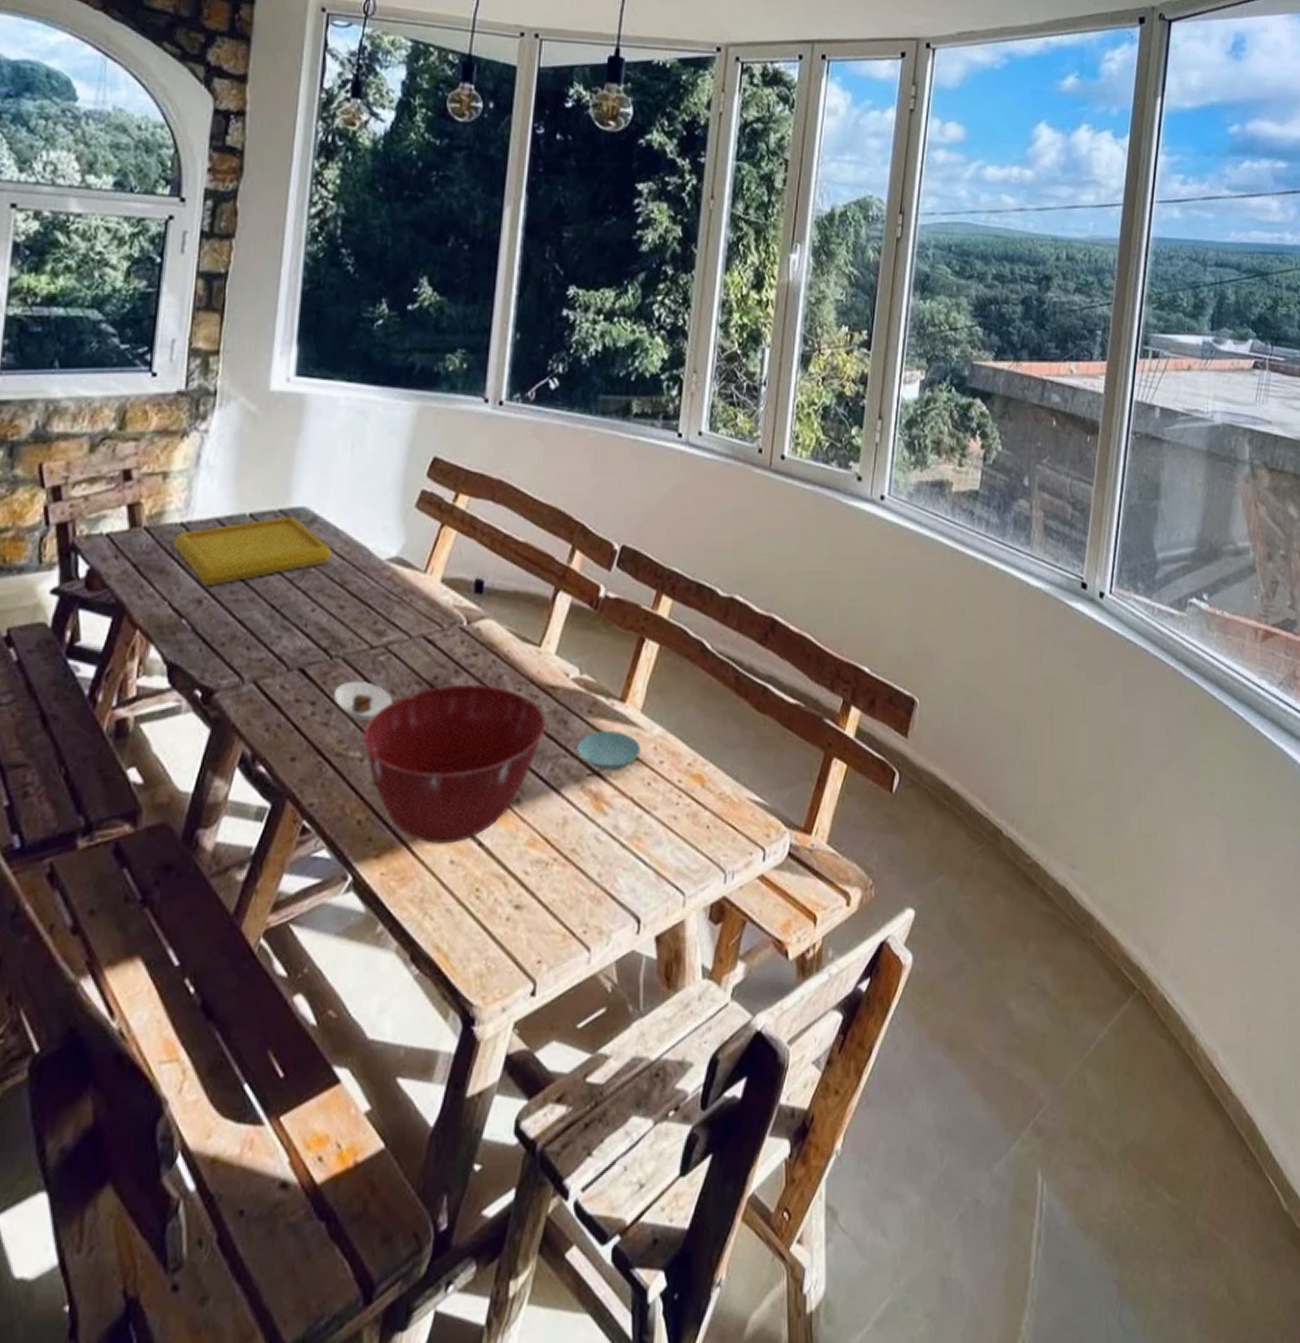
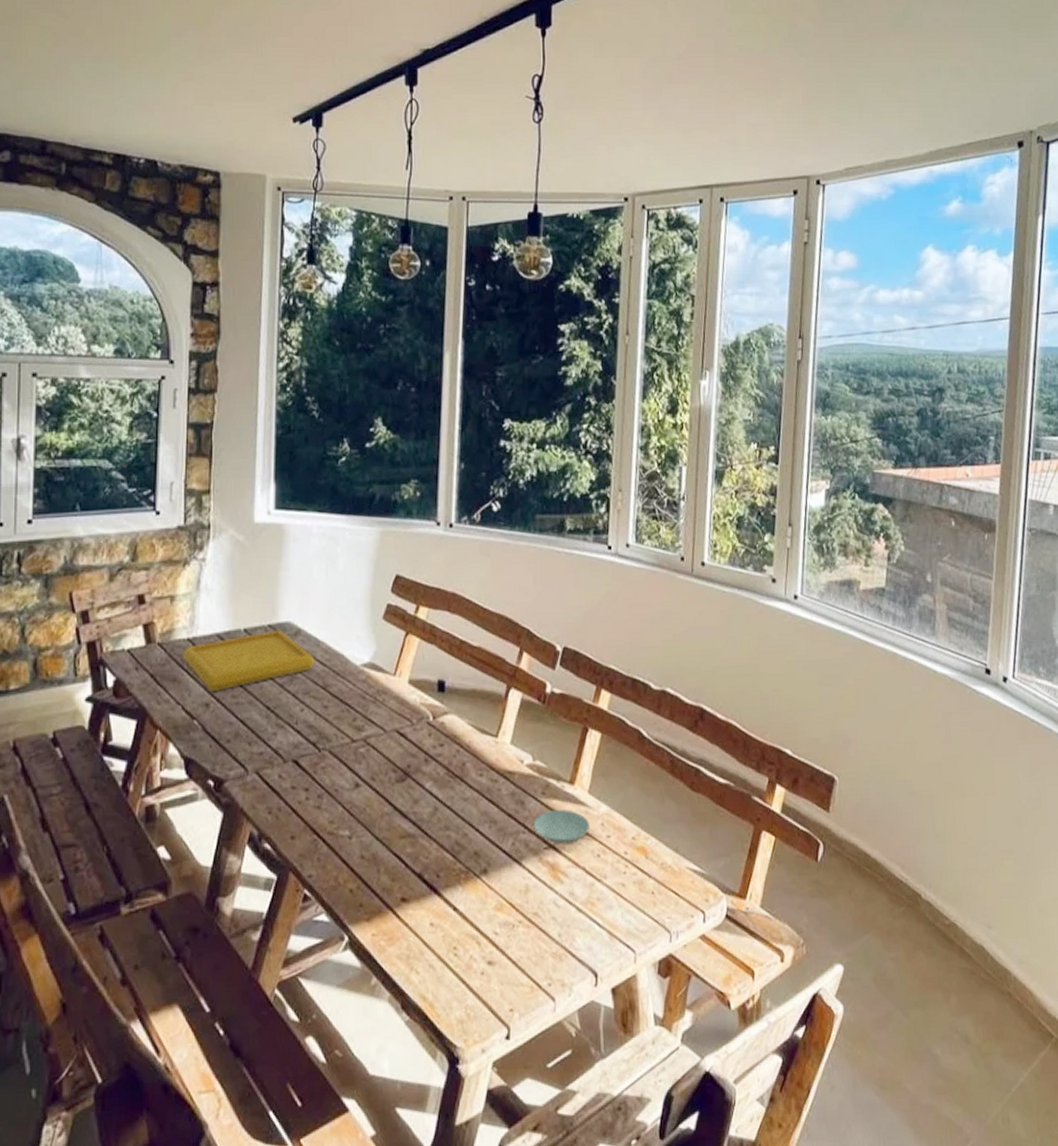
saucer: present [334,680,392,722] -> none [324,770,373,805]
mixing bowl: present [362,684,546,845] -> none [349,771,506,909]

